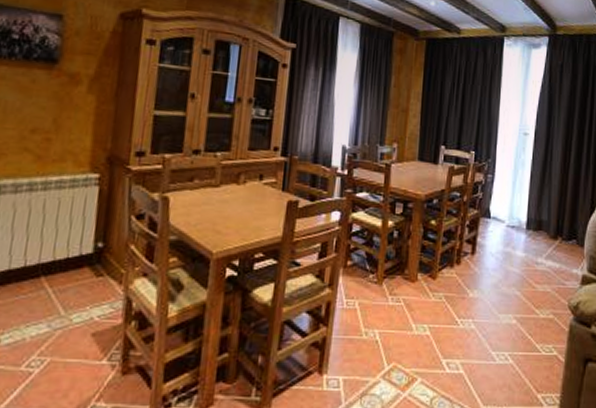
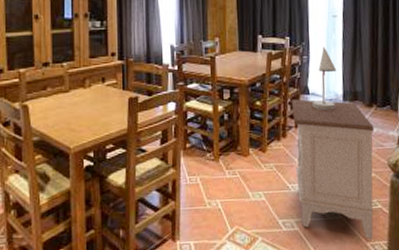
nightstand: none [467,222,557,391] -> present [291,99,374,240]
table lamp: none [493,166,523,238] -> present [312,47,337,110]

